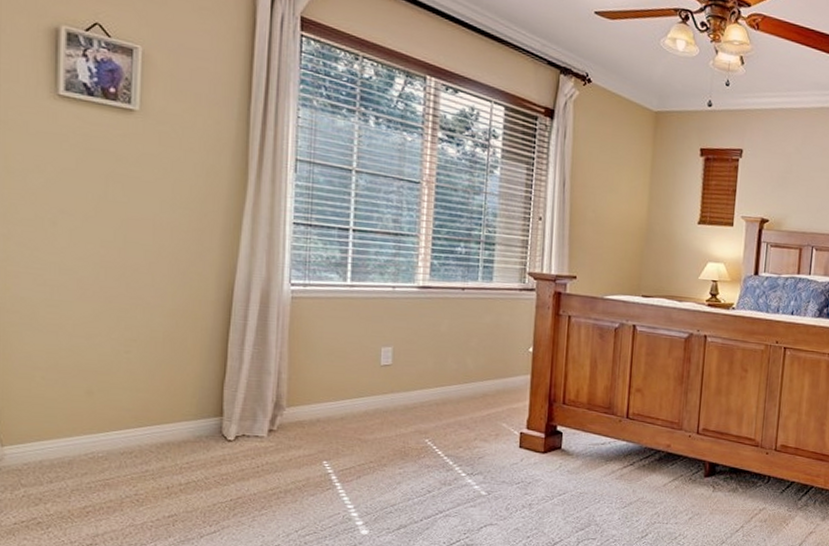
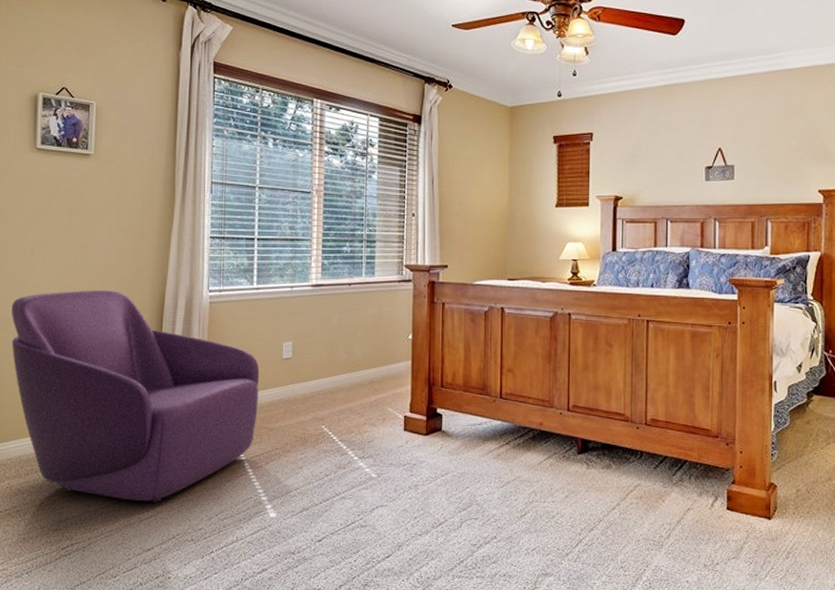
armchair: none [25,272,352,517] -> present [11,290,260,503]

